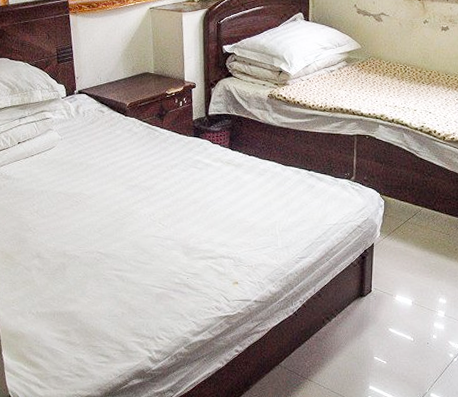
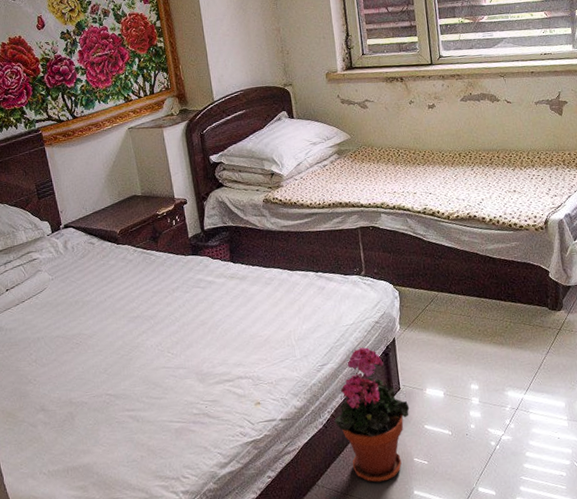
potted plant: none [304,247,378,373] -> present [333,347,410,483]

